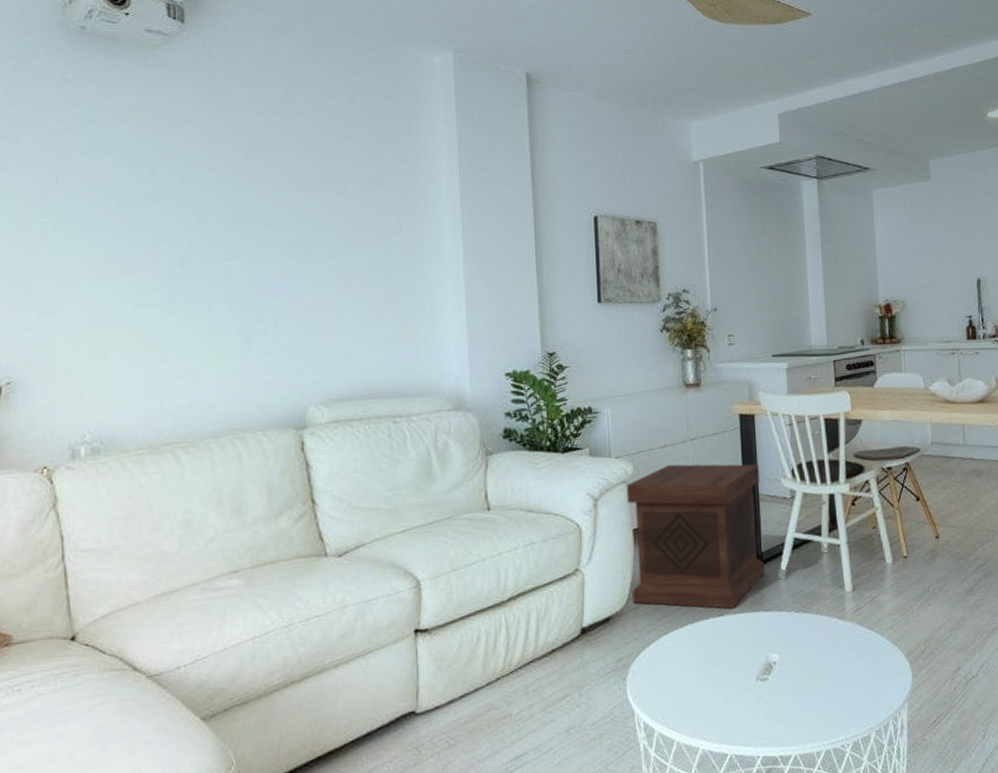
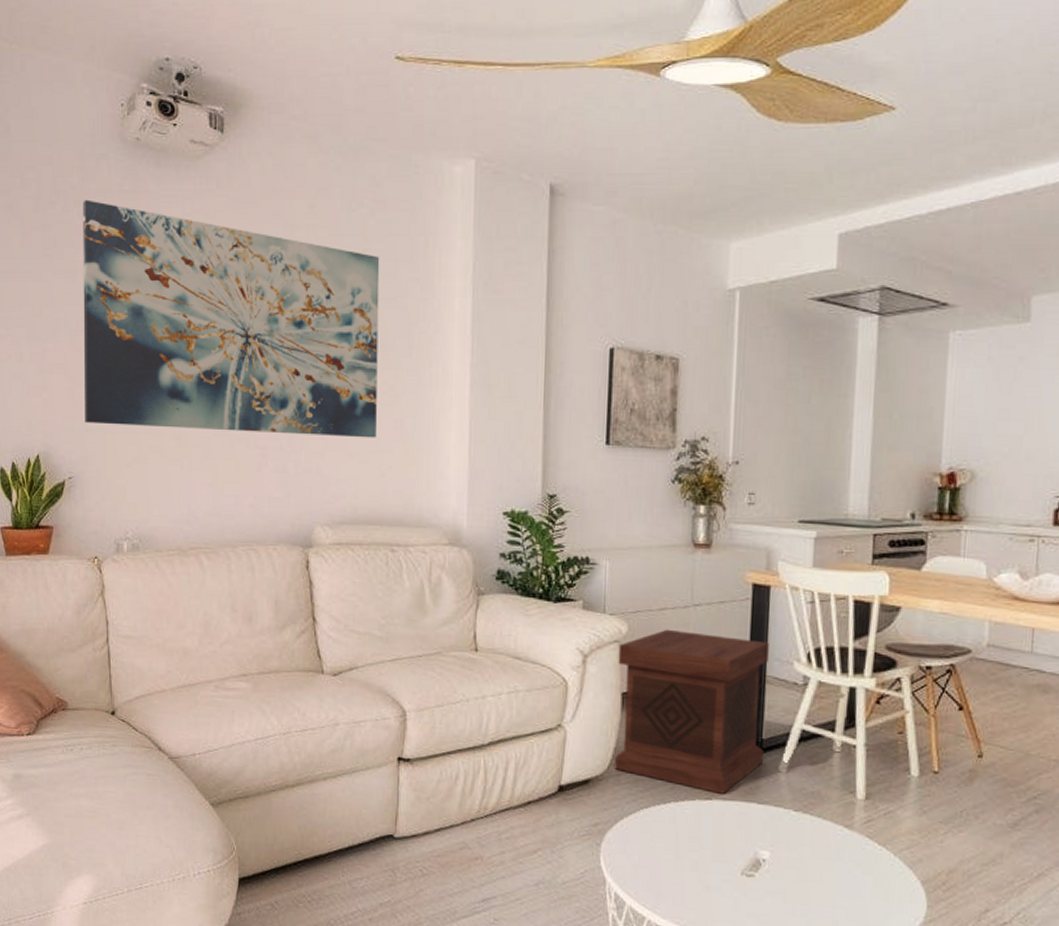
wall art: none [17,88,370,323] -> present [83,199,380,438]

